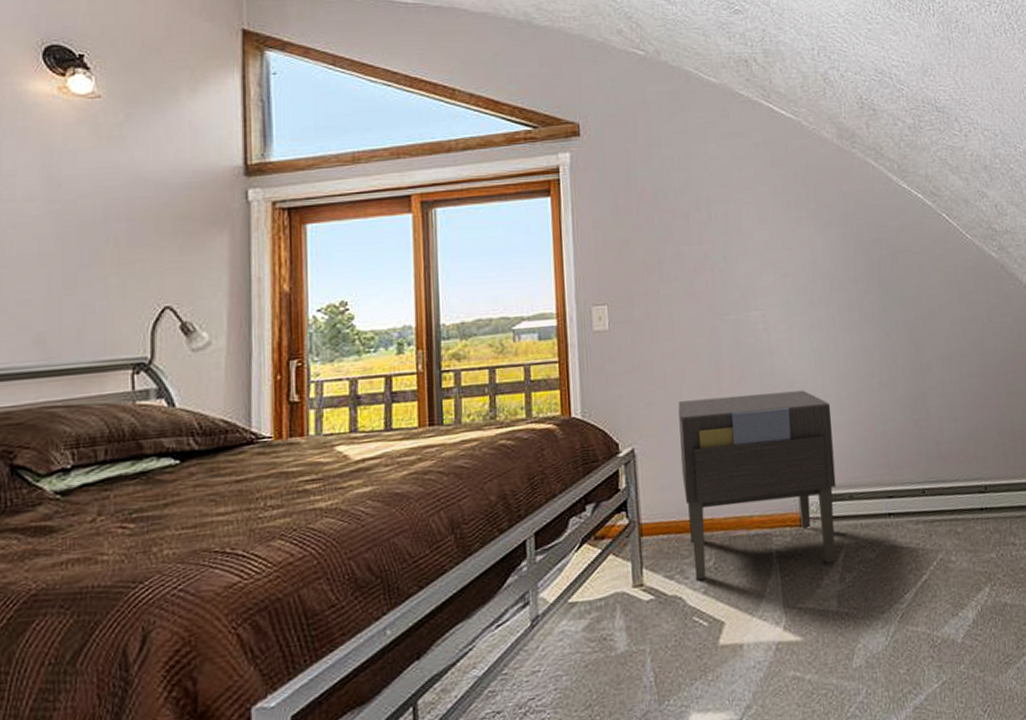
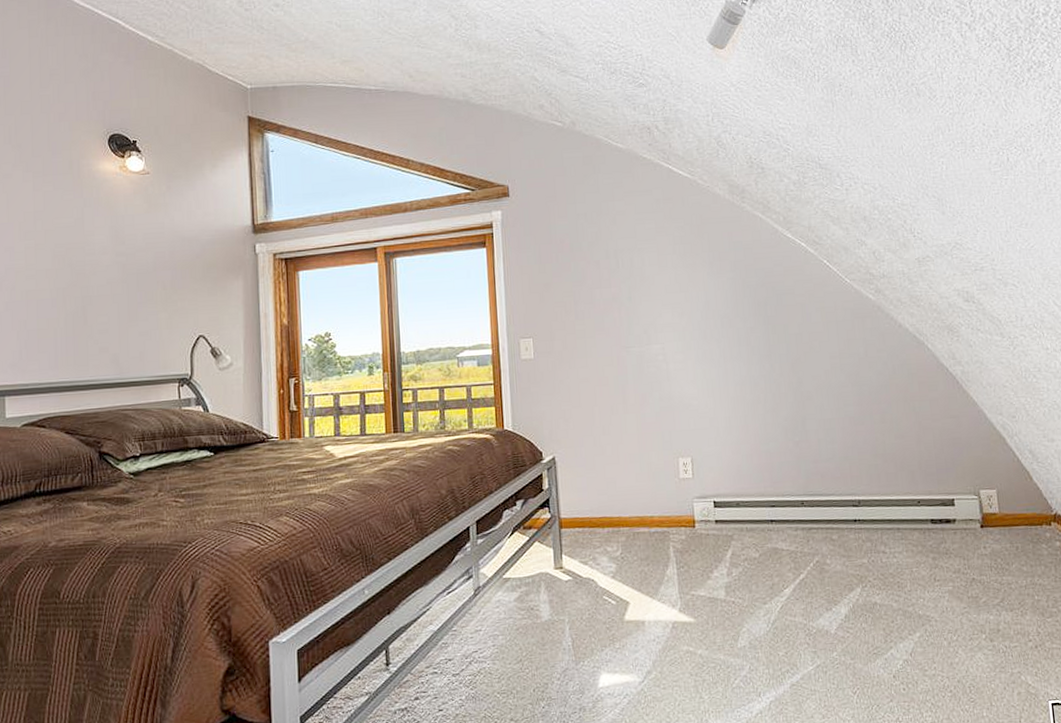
nightstand: present [678,390,836,581] -> none [591,412,725,567]

